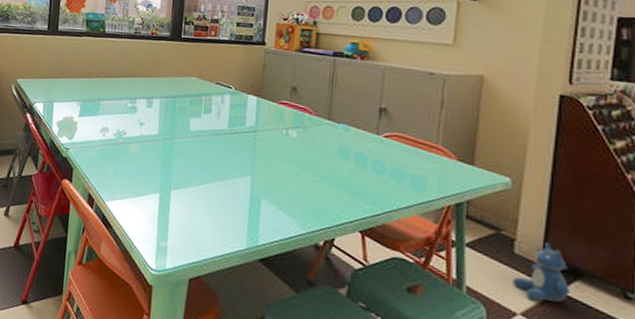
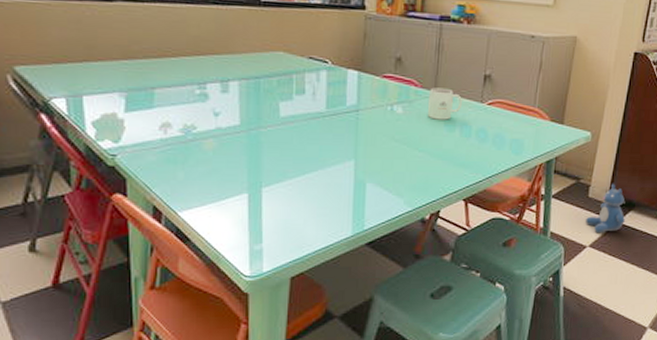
mug: none [321,116,357,149] -> present [427,87,462,120]

